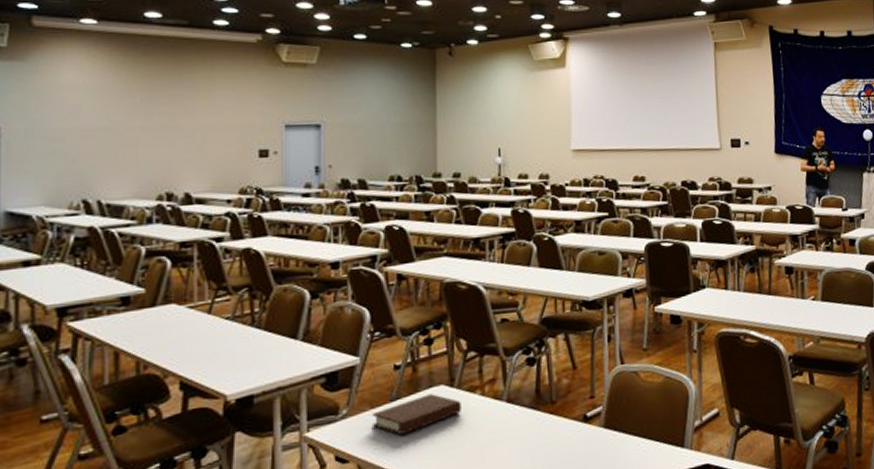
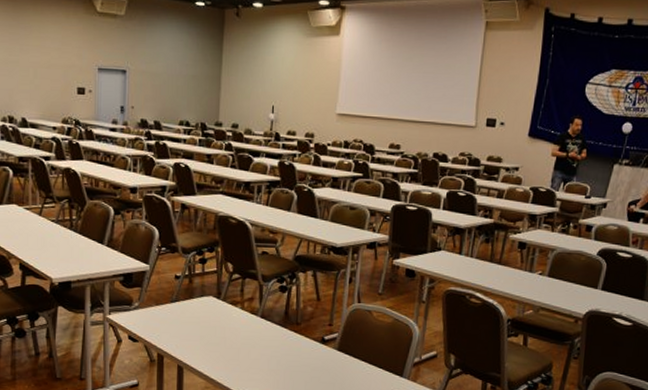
book: present [371,394,461,435] -> none [156,301,225,329]

